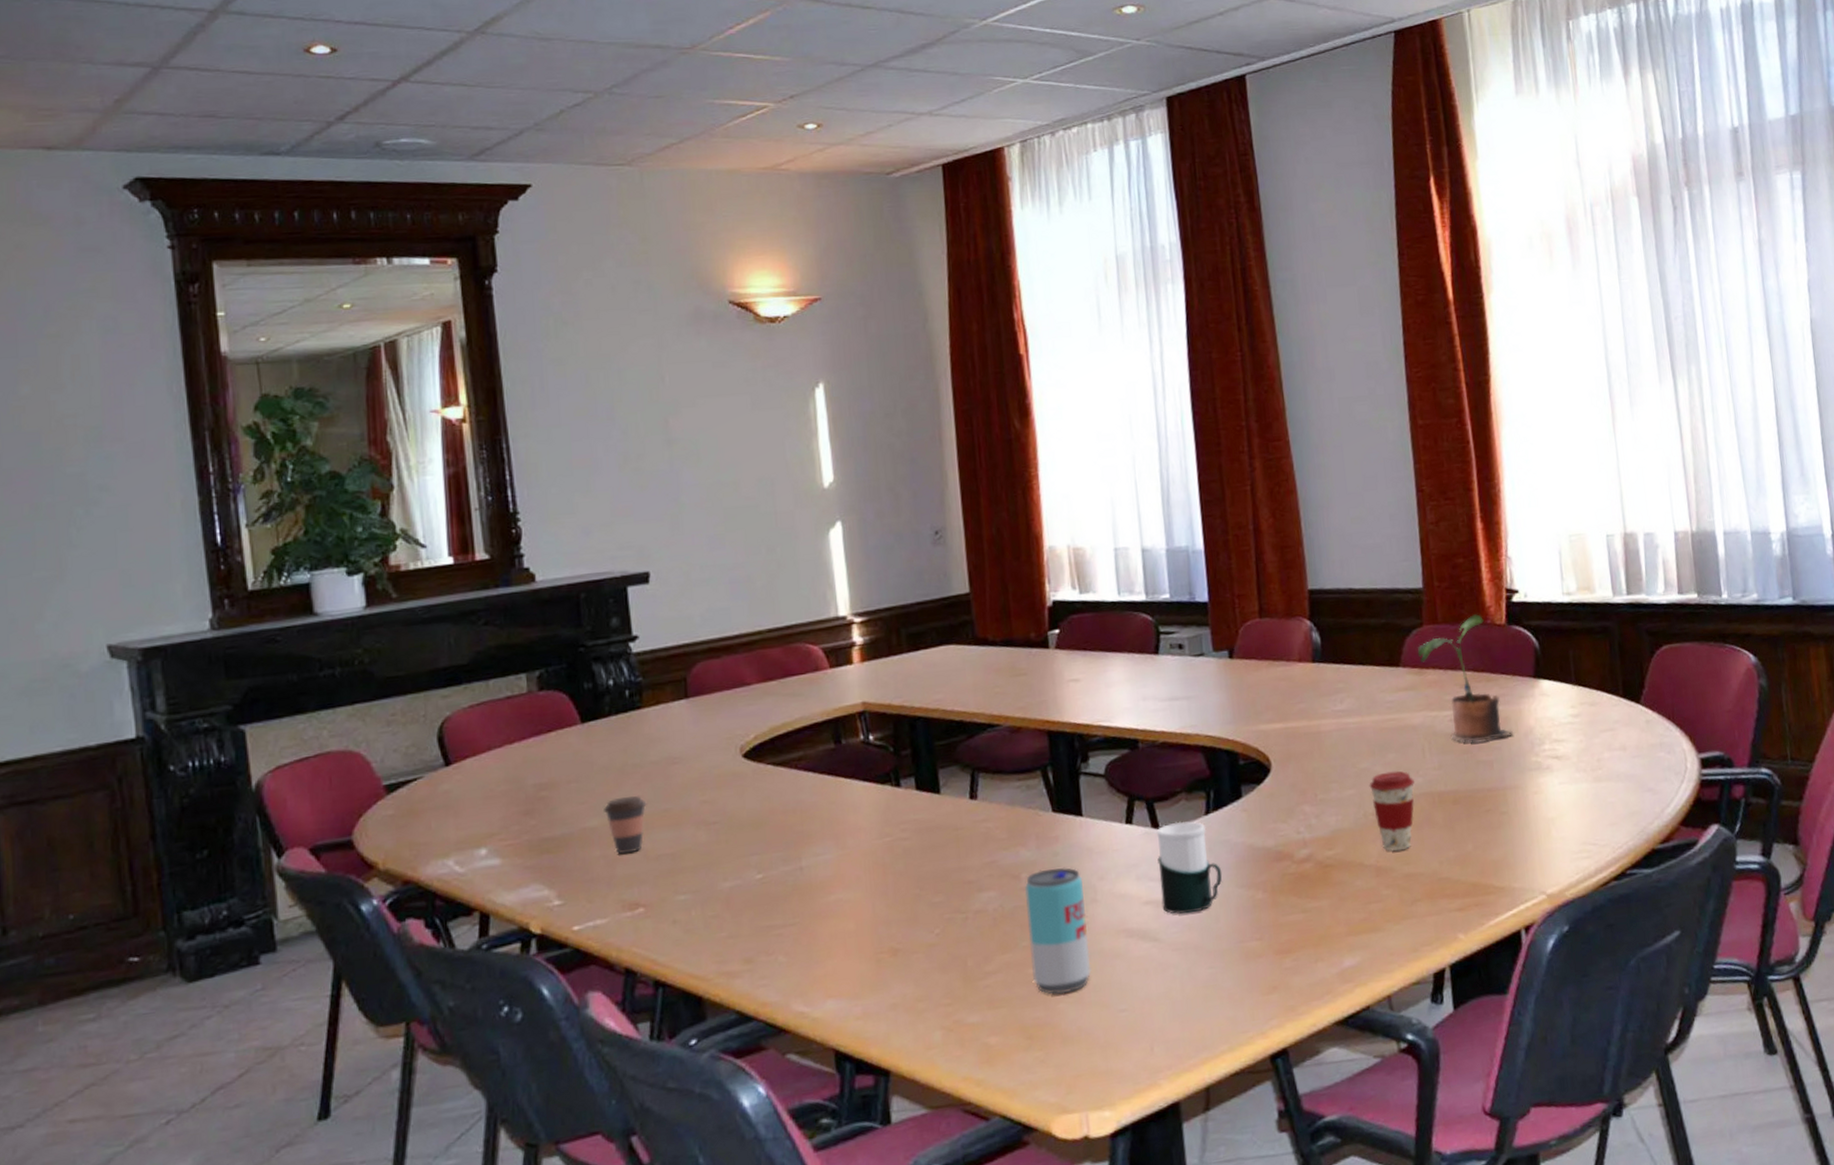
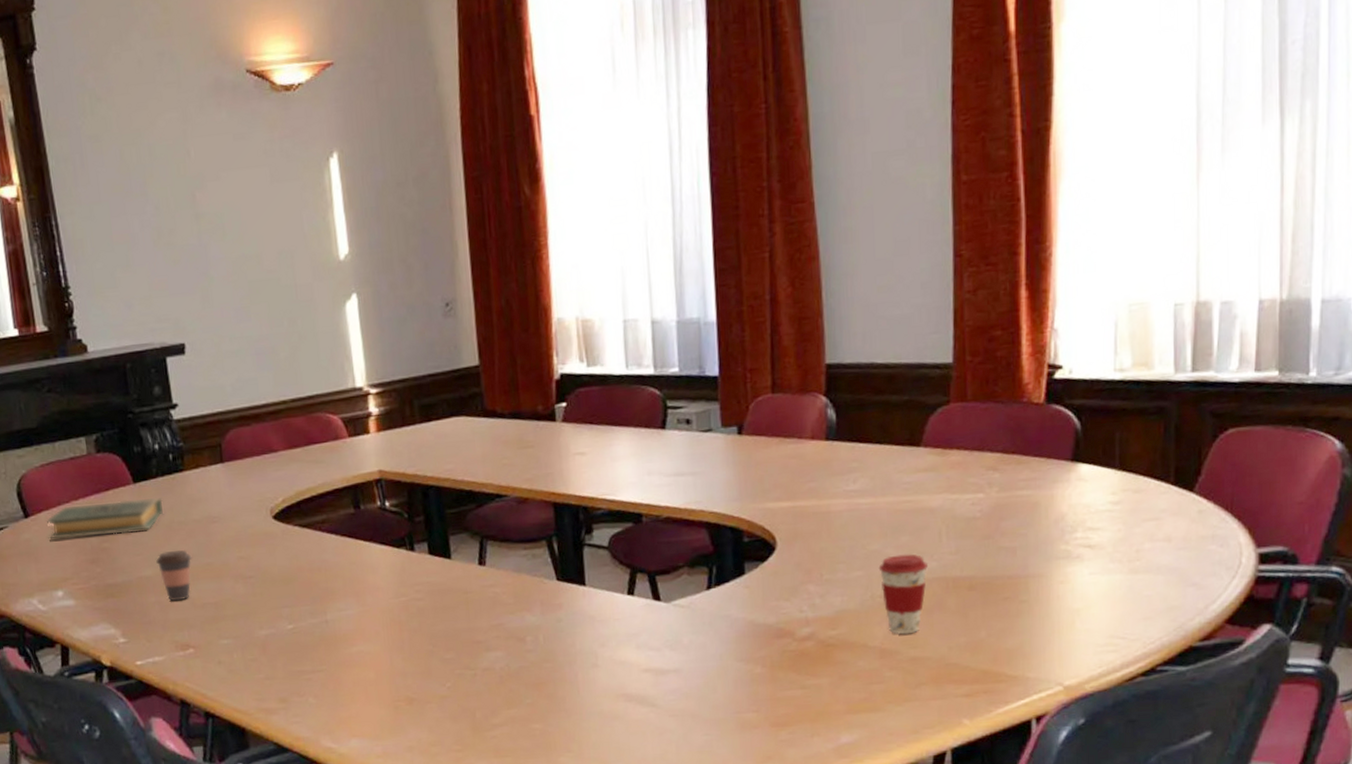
hardback book: none [471,738,615,790] -> present [46,498,163,540]
beverage can: present [1025,867,1092,995] -> none [530,633,591,749]
cup: present [1156,821,1223,914] -> none [657,595,722,683]
potted plant: present [1417,614,1514,742] -> none [941,391,1043,527]

